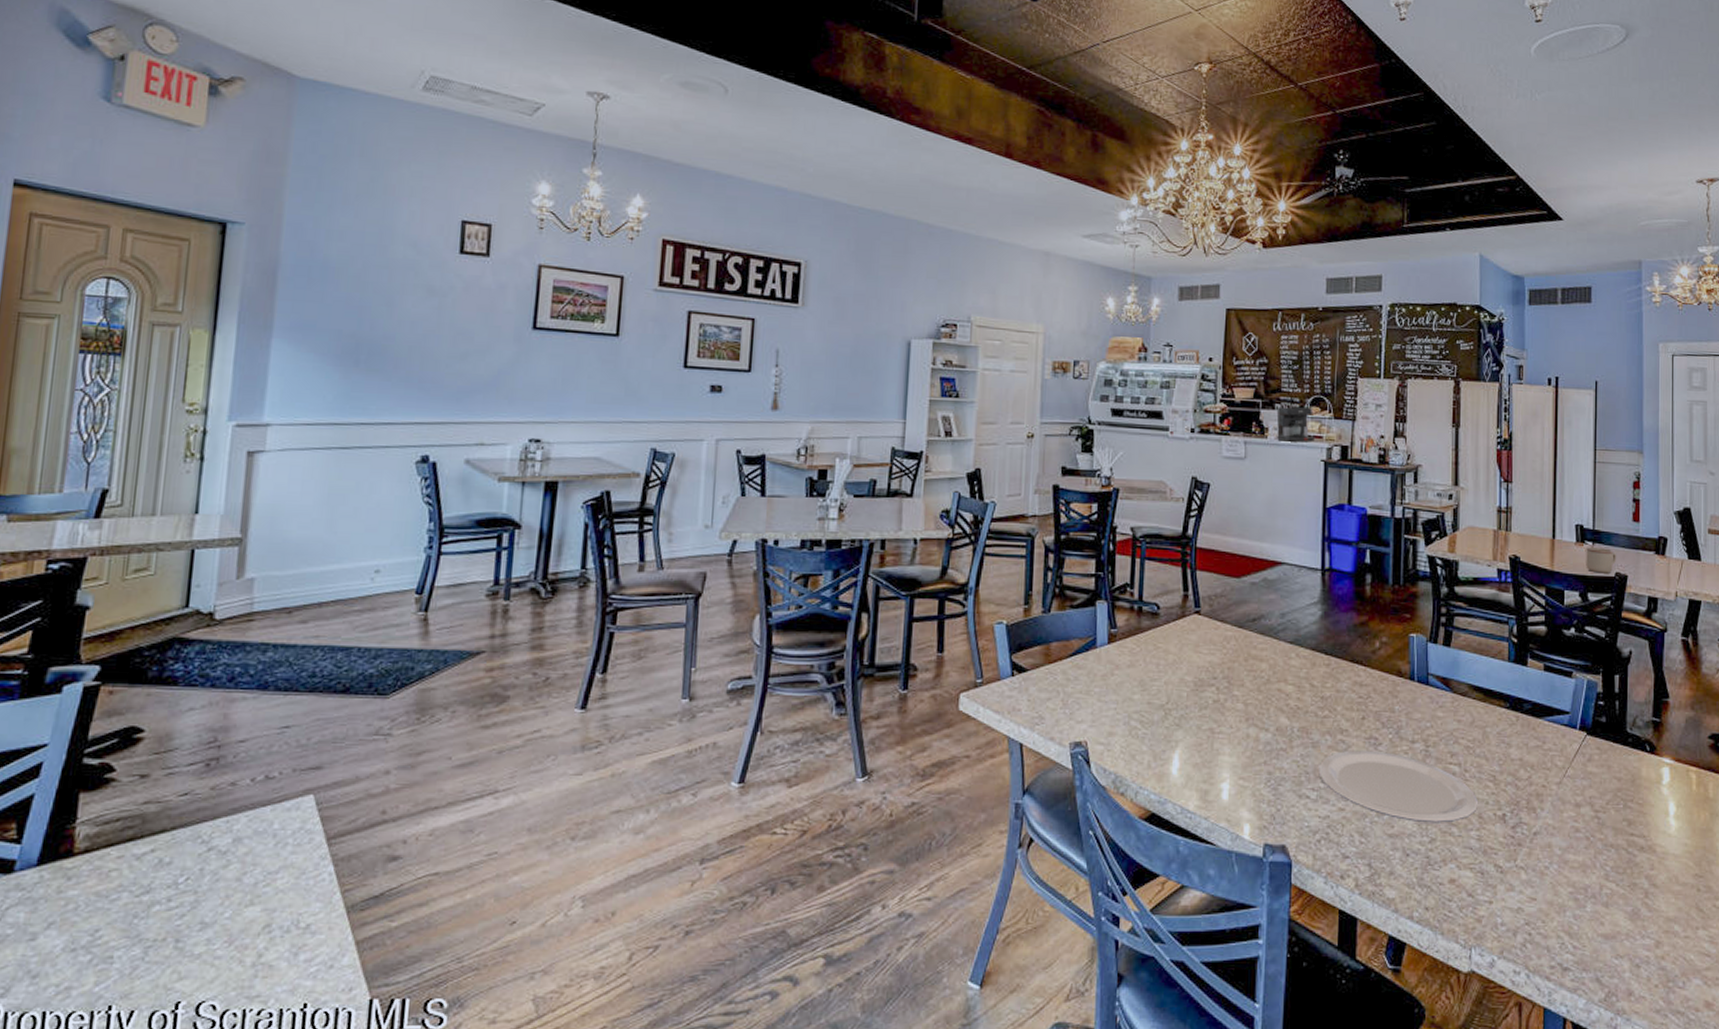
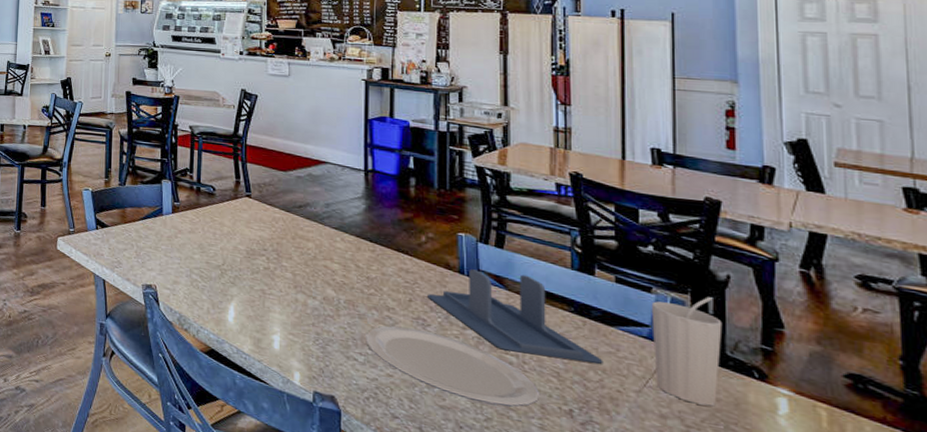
coffee maker: present [1277,406,1314,443] -> none [319,35,355,65]
napkin holder: none [1380,673,1532,761] -> present [427,269,603,364]
cup: none [1571,675,1625,788] -> present [651,297,723,407]
mug: present [1586,546,1617,574] -> none [665,169,707,198]

